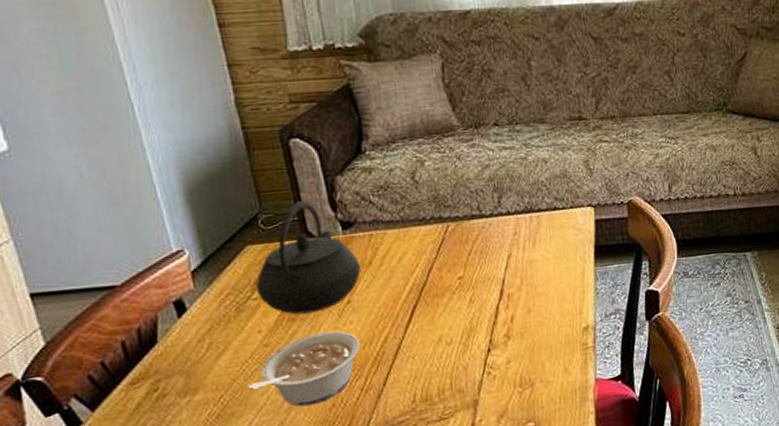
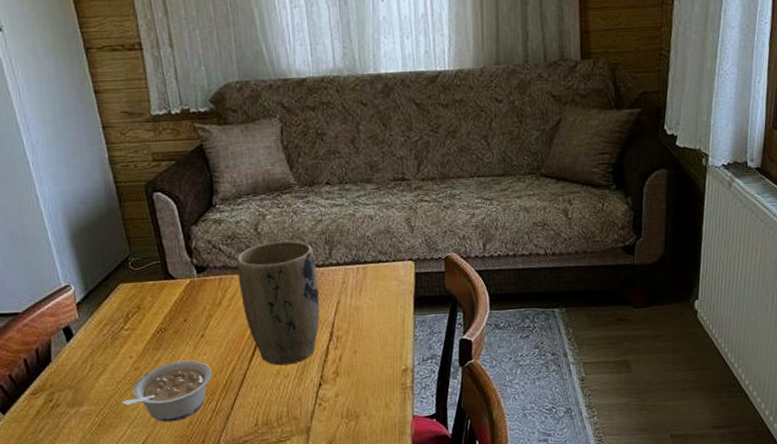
kettle: present [255,201,361,315] -> none [127,247,212,345]
plant pot: none [390,188,488,332] -> present [236,240,320,366]

